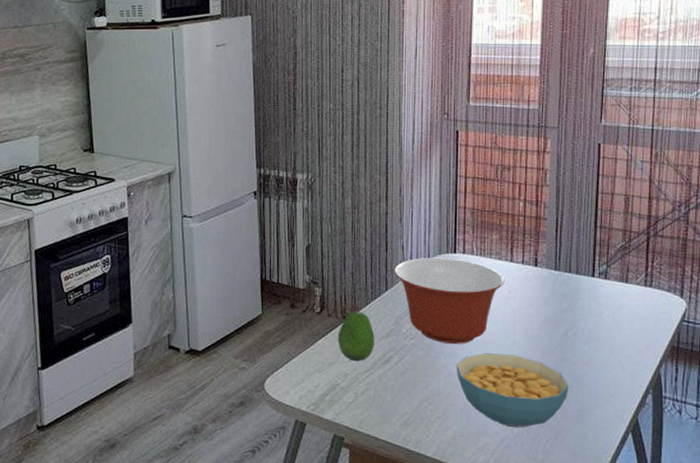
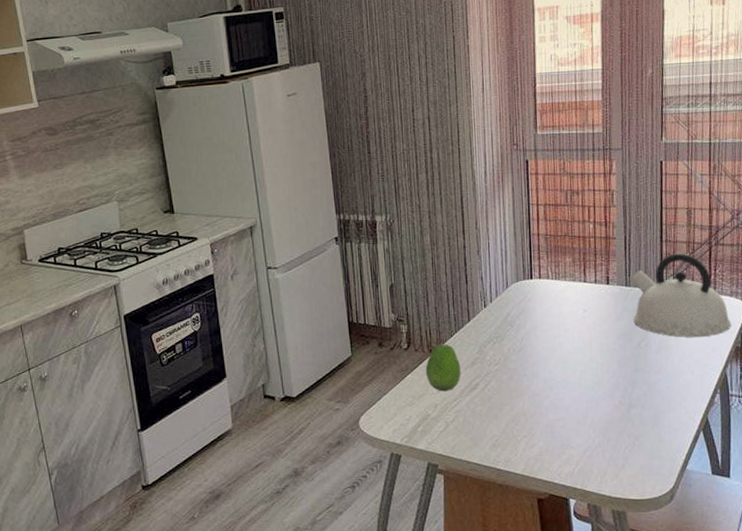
mixing bowl: present [394,257,504,344] -> none [475,284,579,366]
cereal bowl: present [455,353,569,428] -> none [538,370,644,438]
kettle: none [558,241,669,332] -> present [629,253,732,338]

